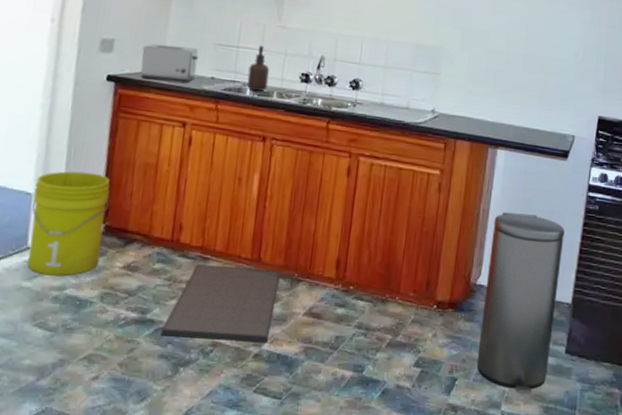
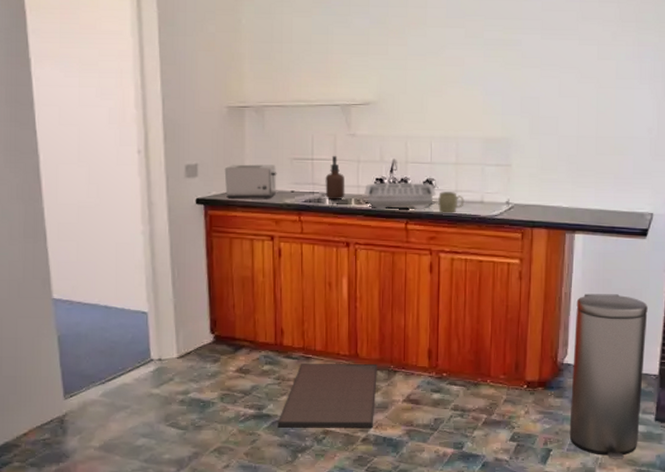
bucket: present [28,171,110,276] -> none [149,289,215,383]
dish rack: none [288,77,362,112] -> present [364,182,436,211]
mug: none [362,93,390,118] -> present [437,192,464,214]

